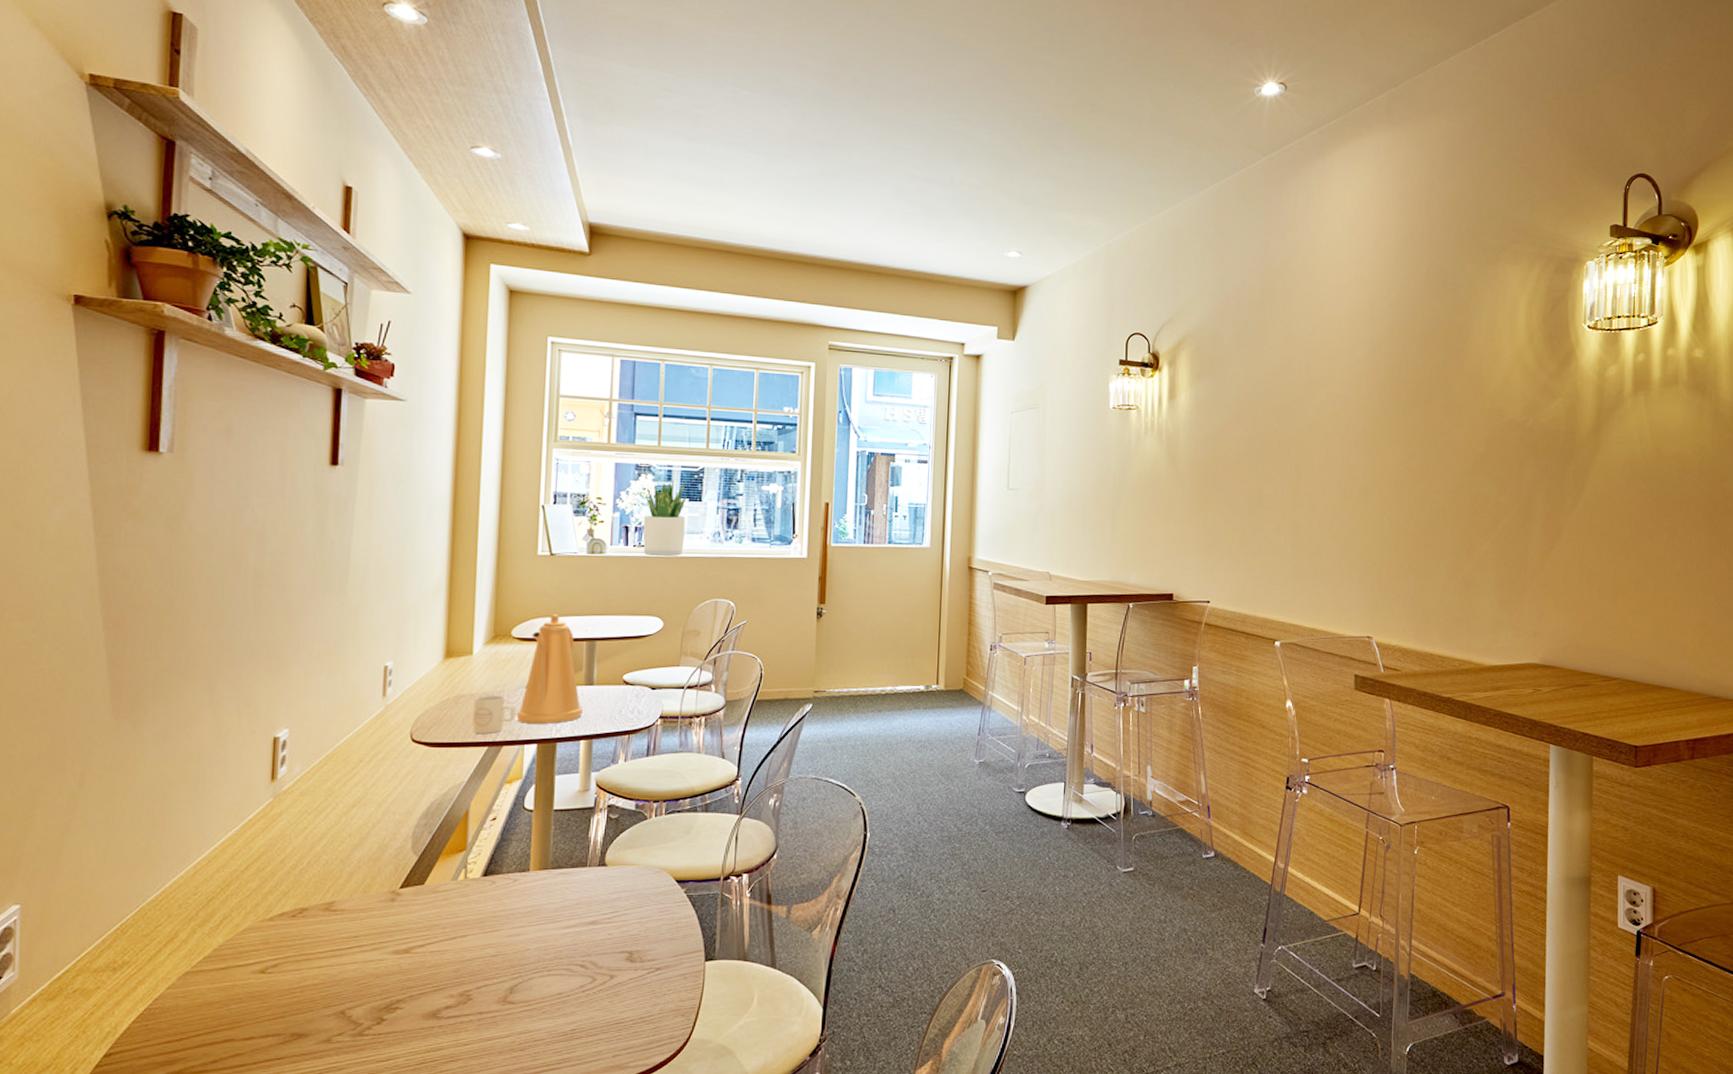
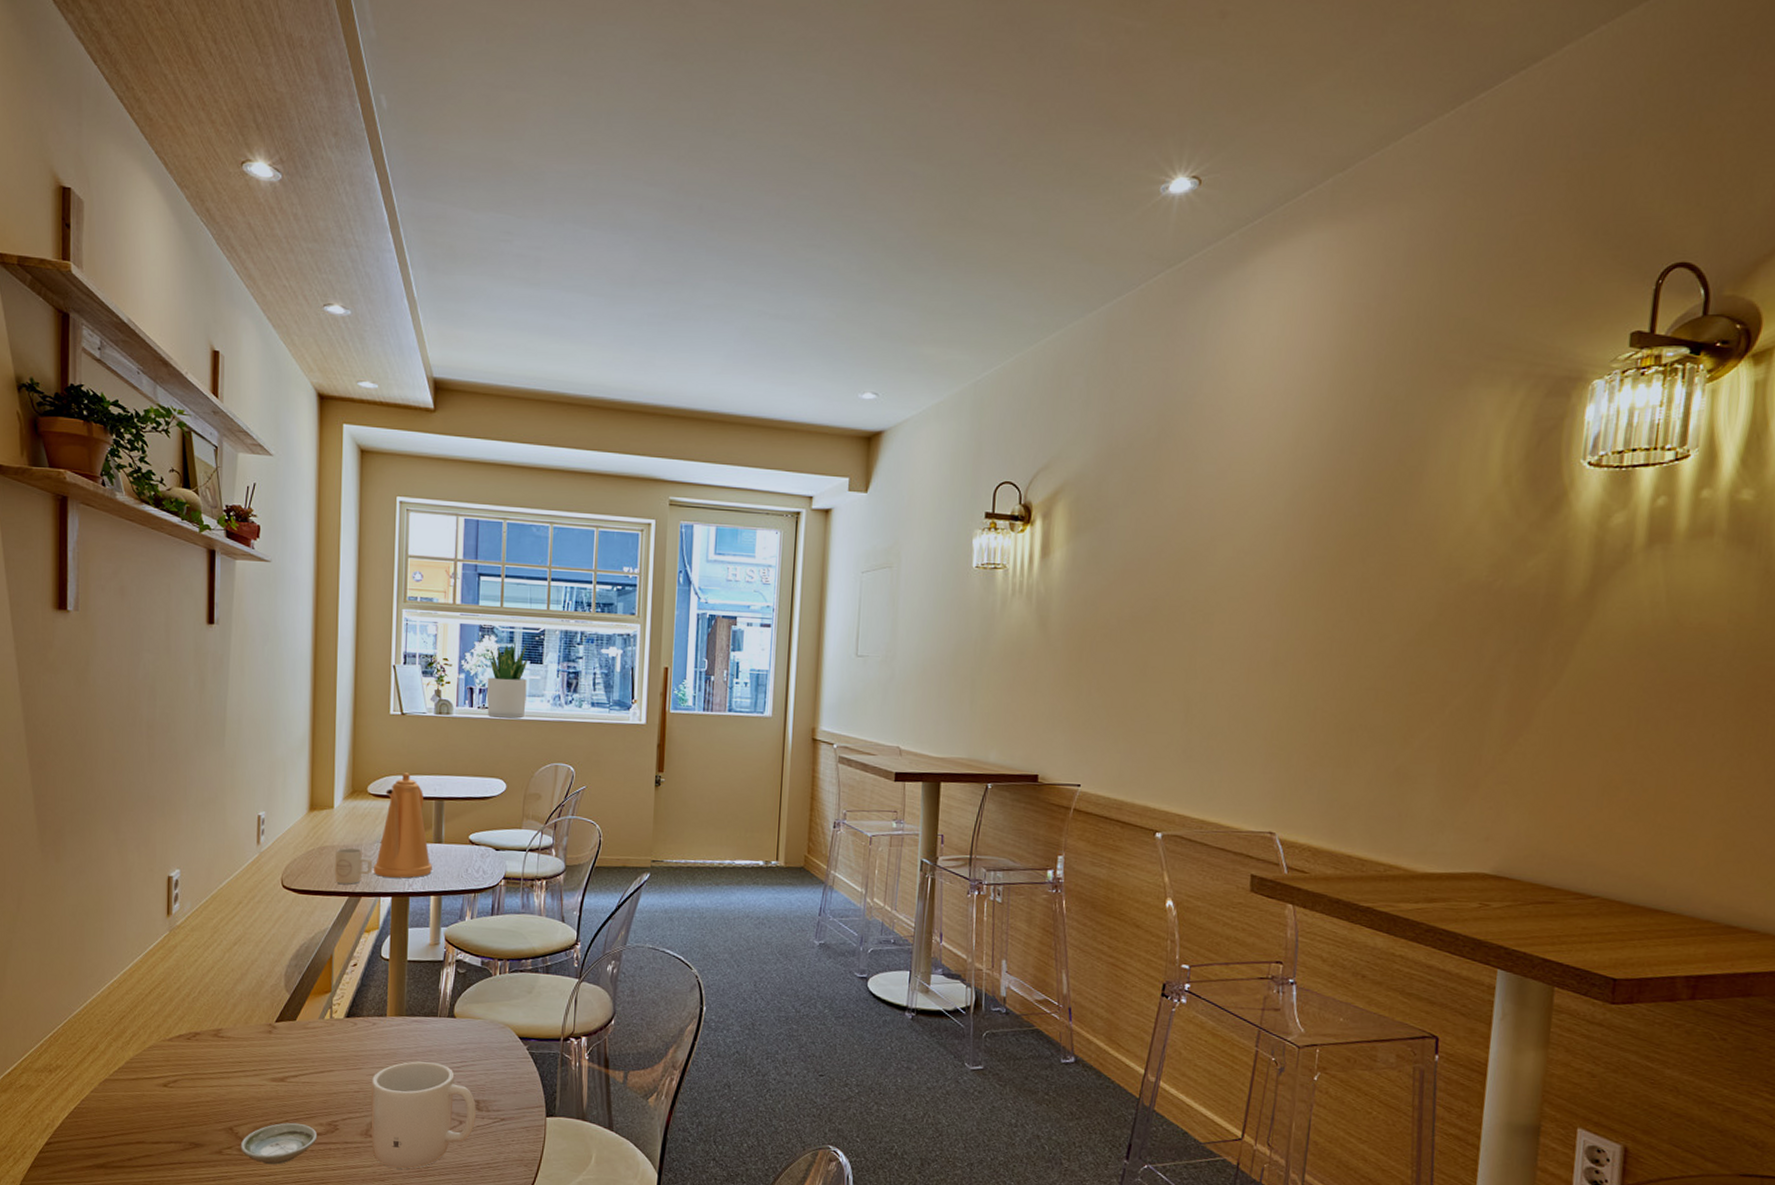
saucer: none [353,997,447,1048] -> present [240,1122,318,1165]
mug: none [509,915,630,1035] -> present [370,1061,477,1169]

